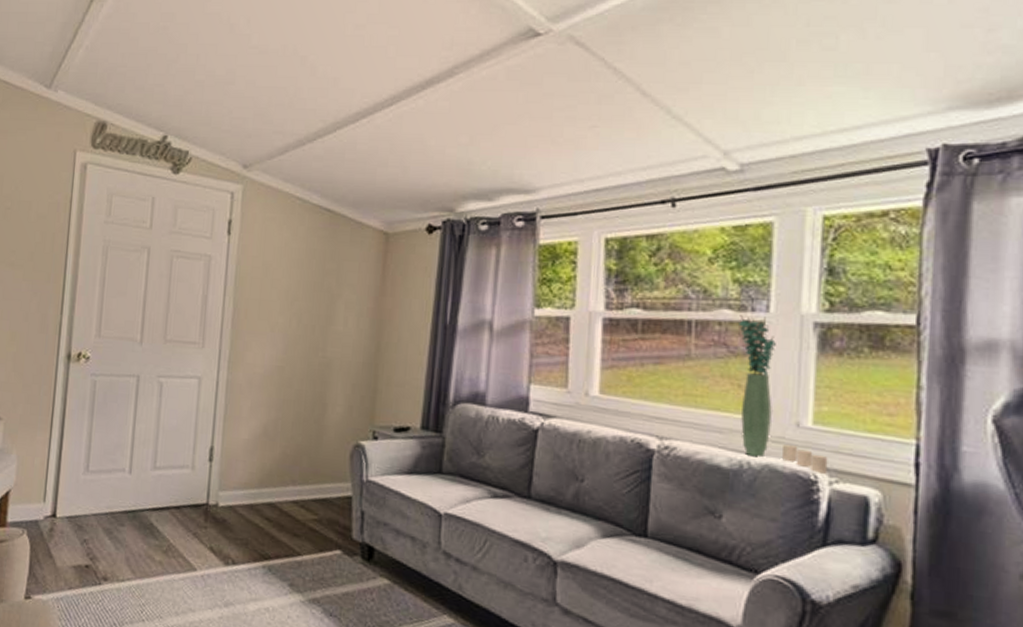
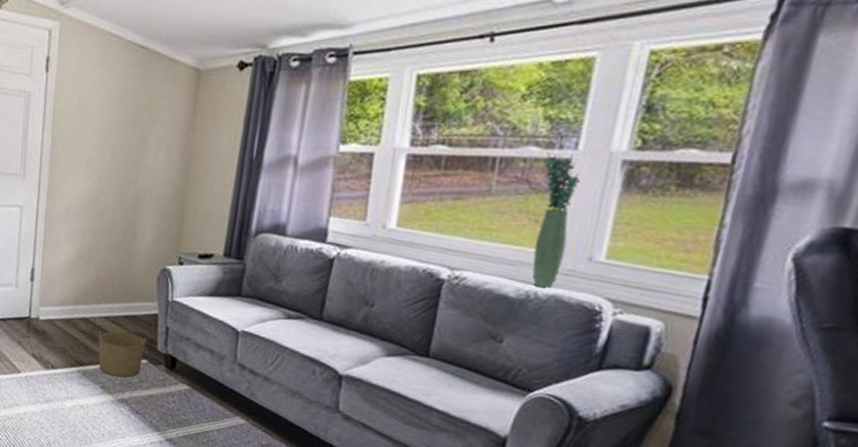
basket: none [285,516,340,572] -> present [98,330,147,377]
candle: present [782,445,828,474] -> none [570,277,616,305]

